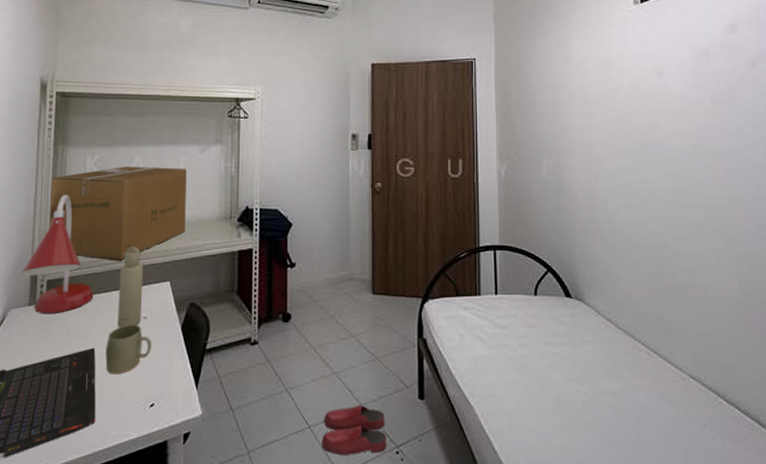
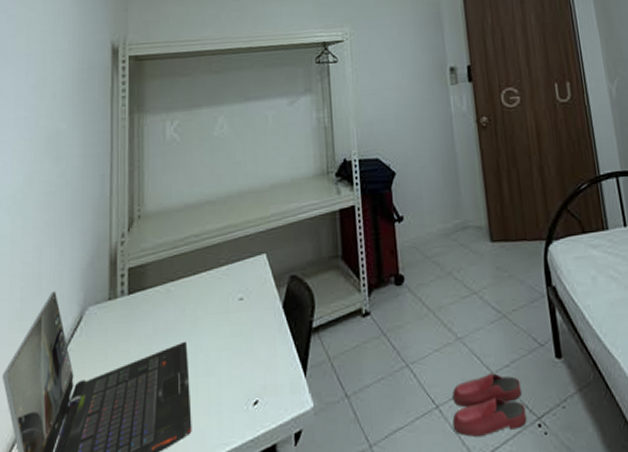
desk lamp: present [21,194,94,314] -> none [98,167,182,309]
box: present [49,167,187,261] -> none [128,124,279,237]
mug: present [105,324,152,375] -> none [199,307,251,371]
bottle: present [117,246,144,327] -> none [209,218,237,314]

